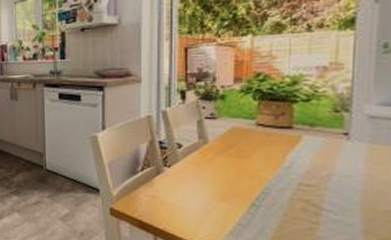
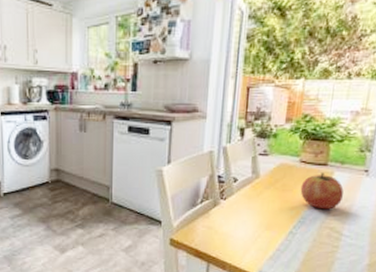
fruit: none [260,136,317,179] -> present [300,172,344,210]

